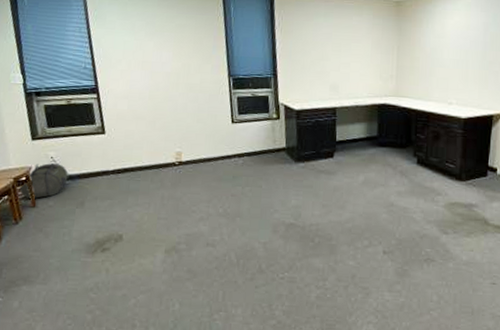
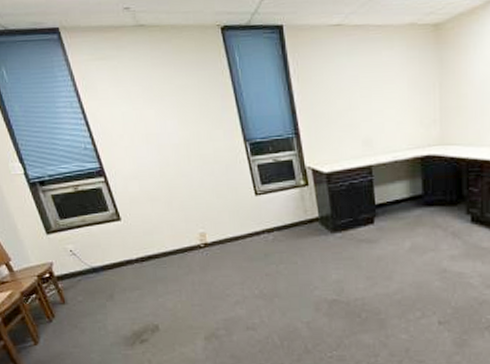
backpack: present [19,163,68,199] -> none [45,257,92,295]

